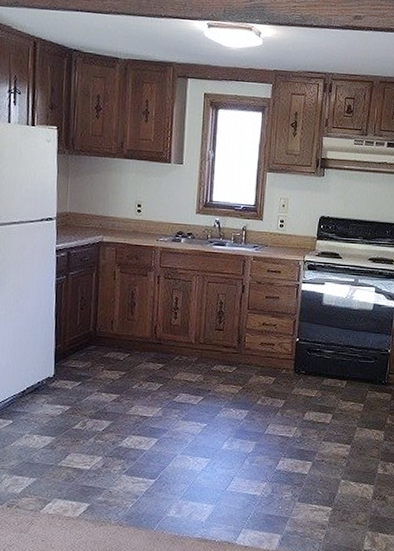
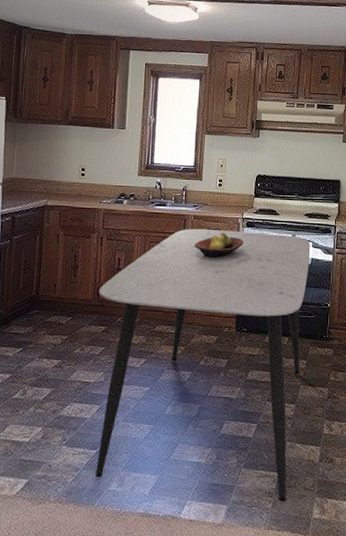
dining table: none [154,269,374,535] -> present [96,228,311,503]
fruit bowl: none [254,275,304,301] -> present [194,232,244,259]

